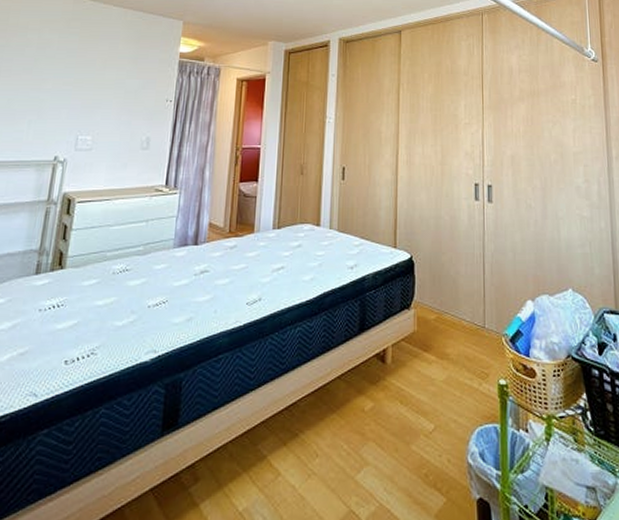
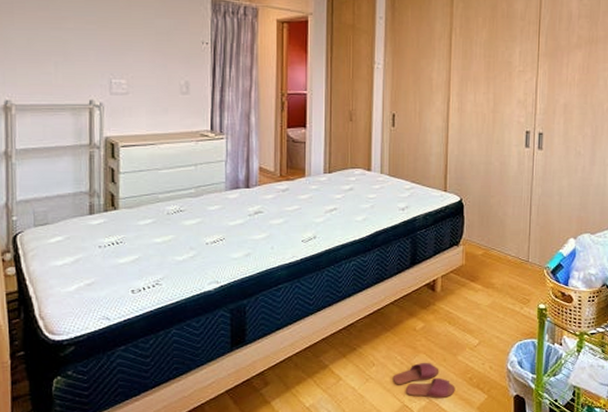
slippers: none [338,452,409,501] -> present [392,362,455,398]

